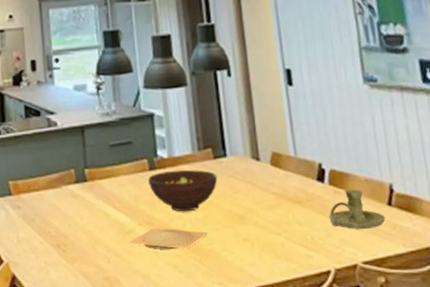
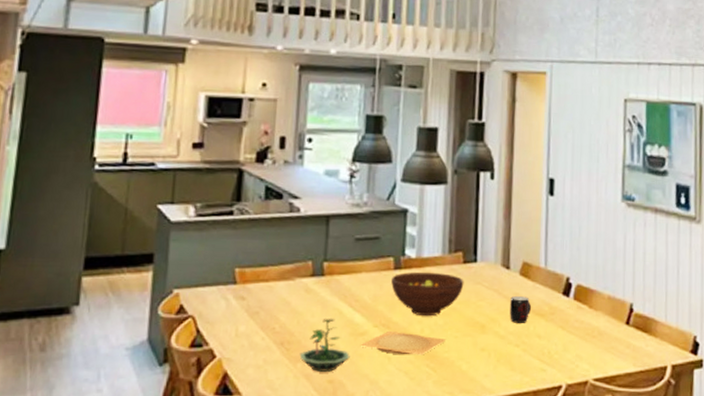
terrarium: none [75,219,121,270] -> present [299,318,350,372]
mug: none [265,186,288,212] -> present [510,296,532,323]
candle holder: present [329,189,385,229] -> none [569,305,621,346]

